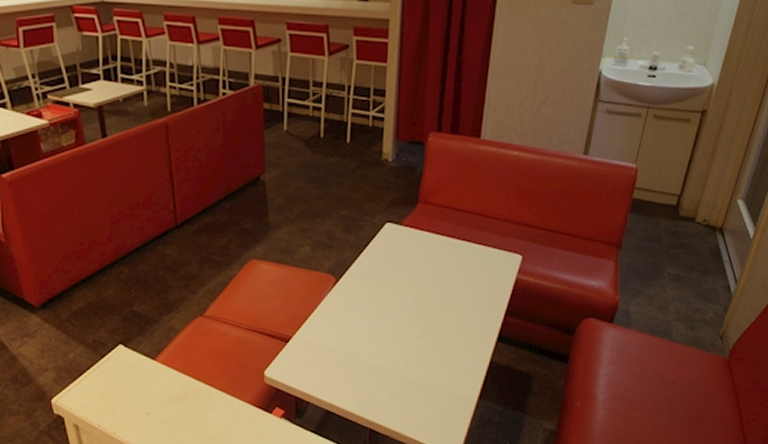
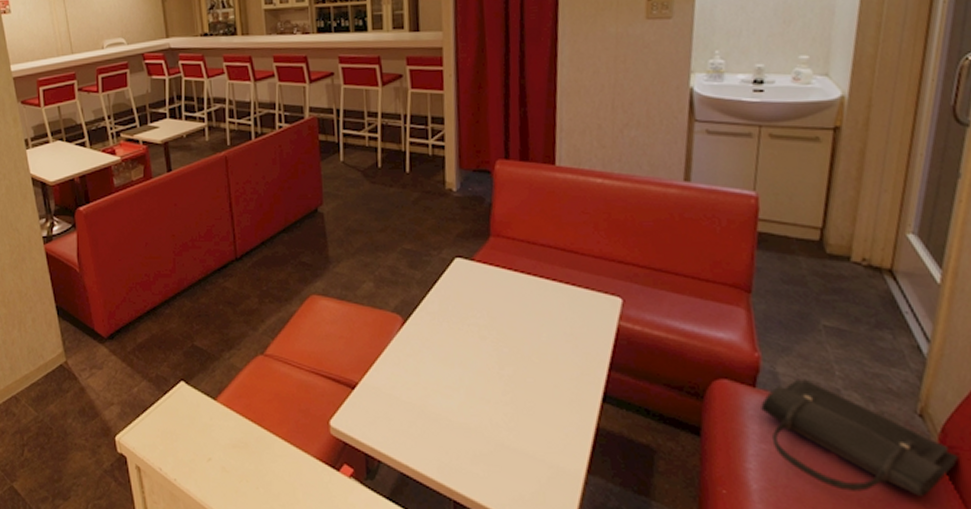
handbag: none [614,315,739,396] -> present [760,378,959,496]

